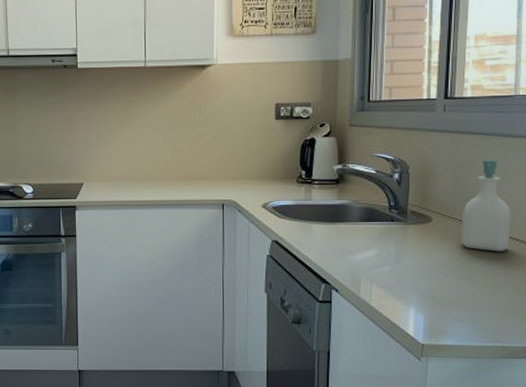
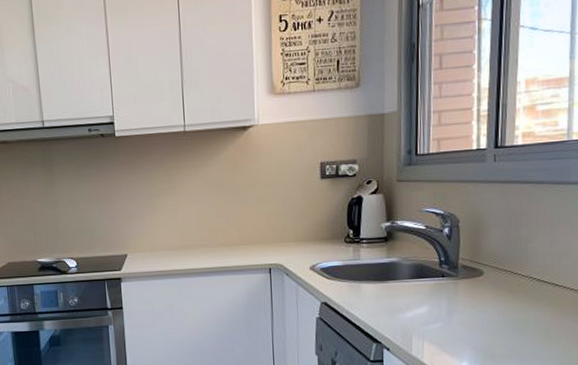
soap bottle: present [460,160,511,252] -> none [513,208,565,303]

